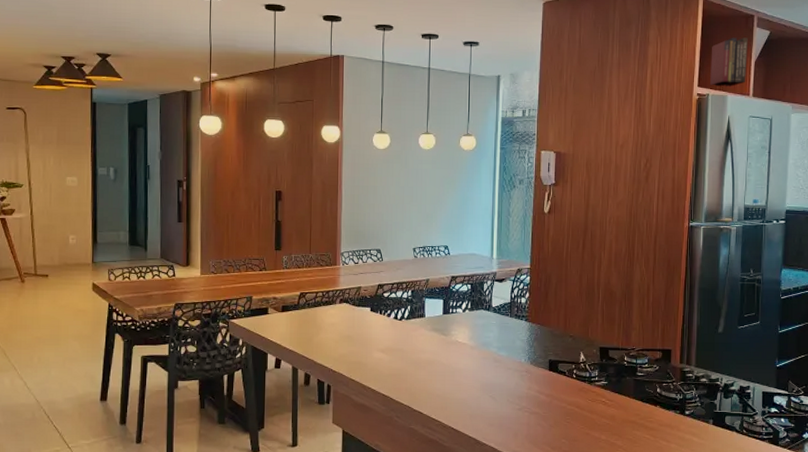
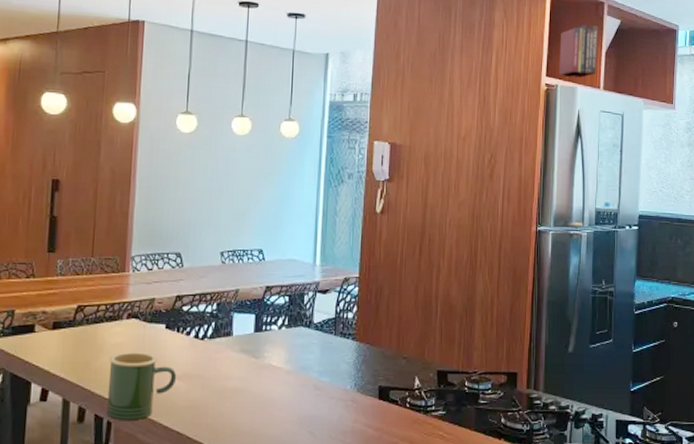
mug: none [326,330,381,384] -> present [106,352,177,420]

